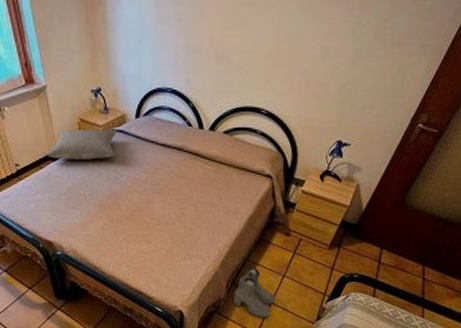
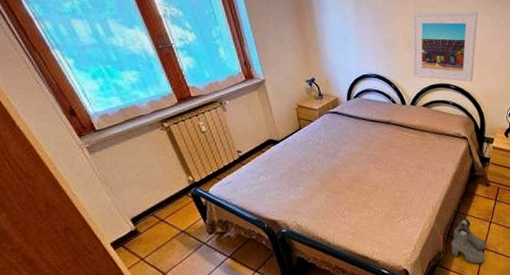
pillow: present [46,130,116,160] -> none [267,113,331,143]
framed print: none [217,9,313,107] -> present [412,12,478,82]

